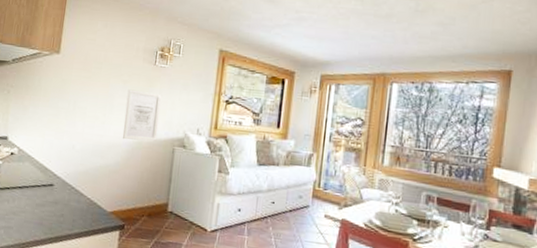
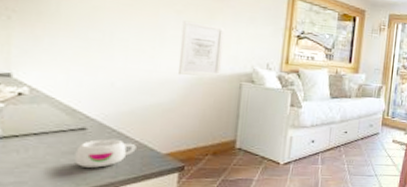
mug: none [44,195,88,220] -> present [74,139,136,168]

